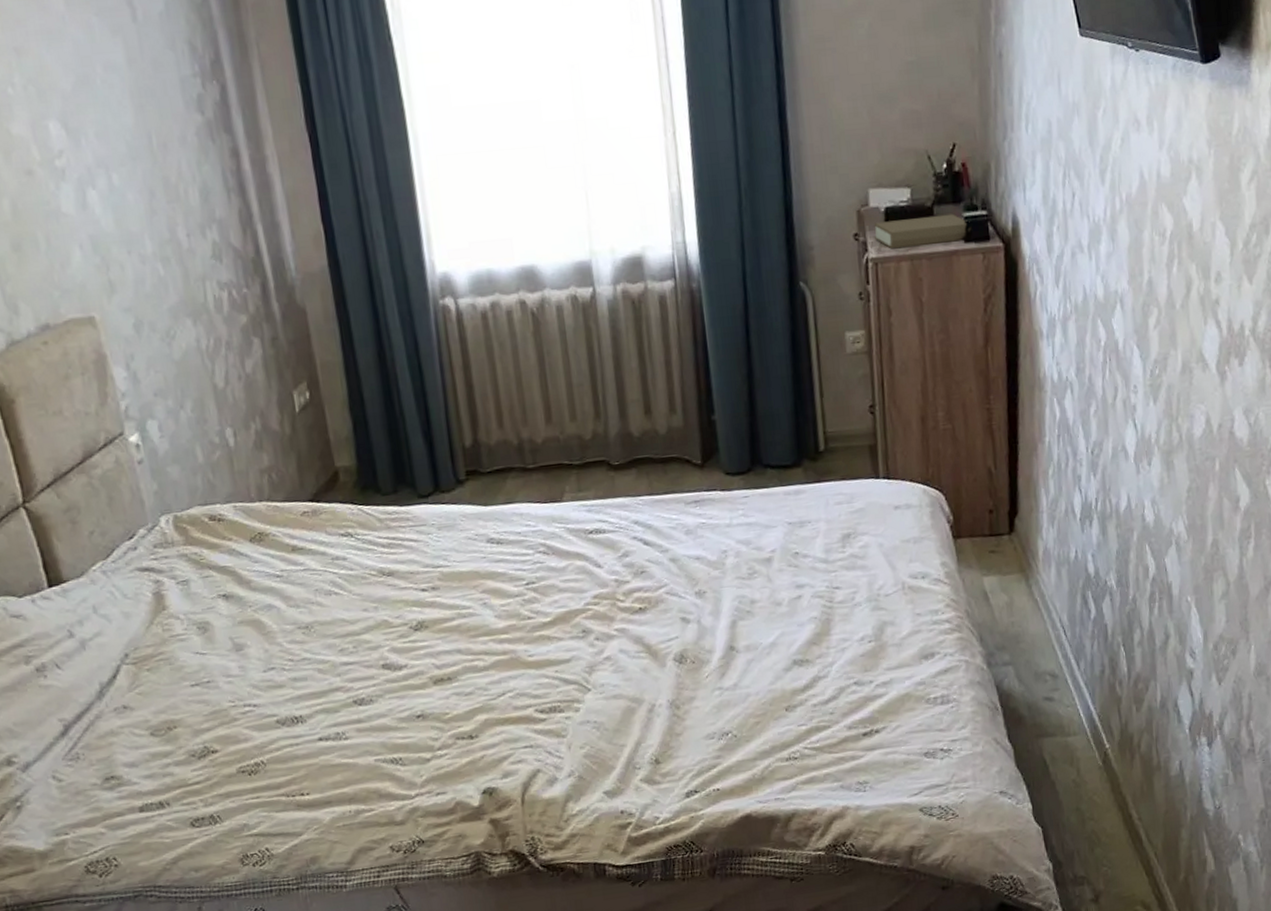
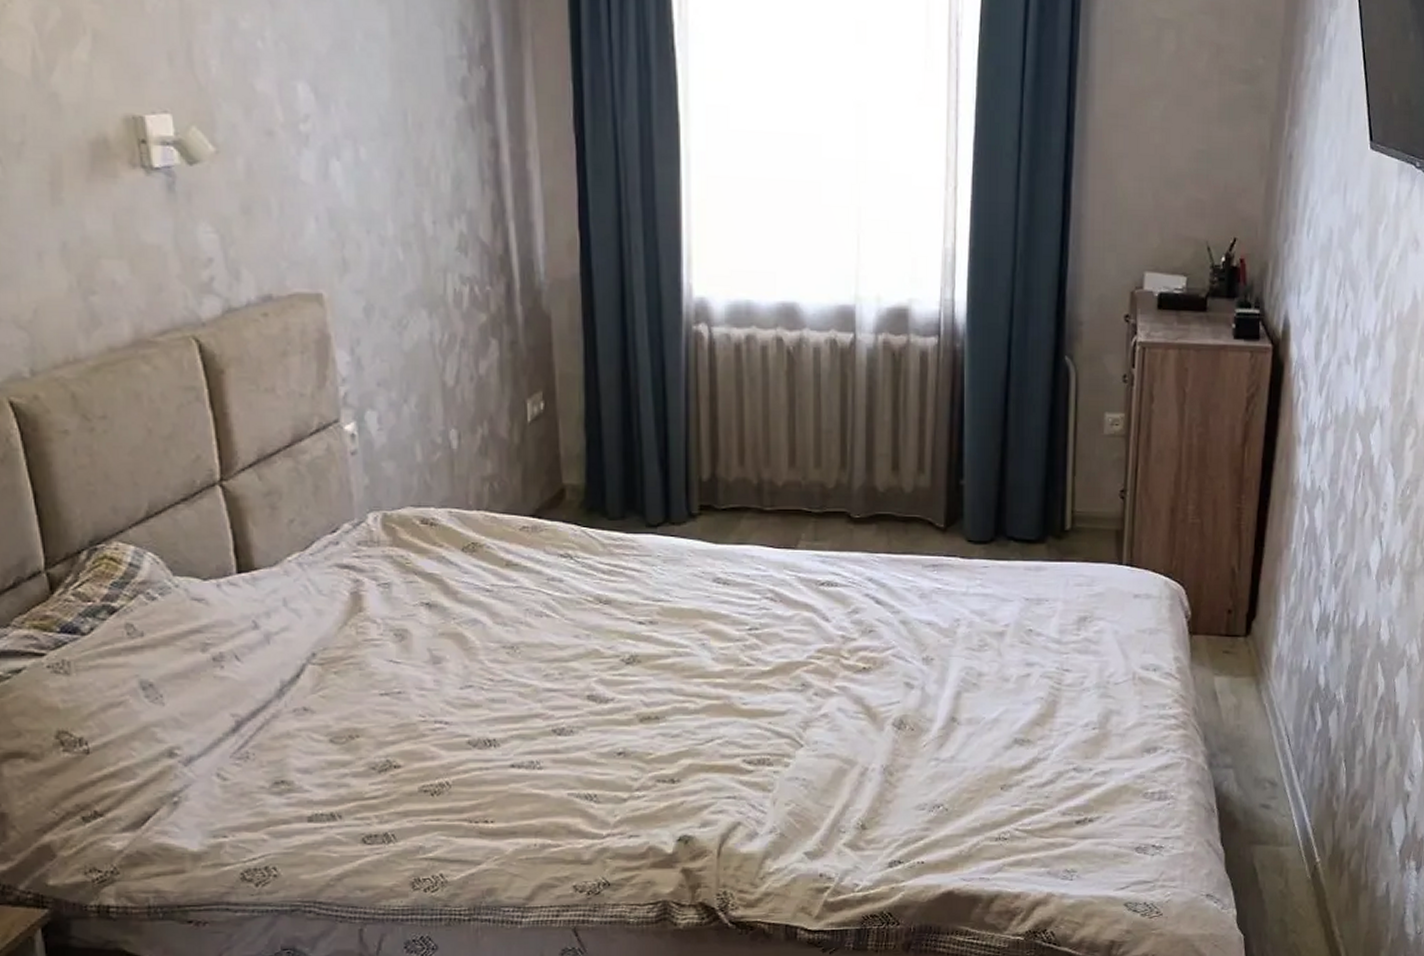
book: present [874,214,973,249] -> none [1146,306,1243,337]

